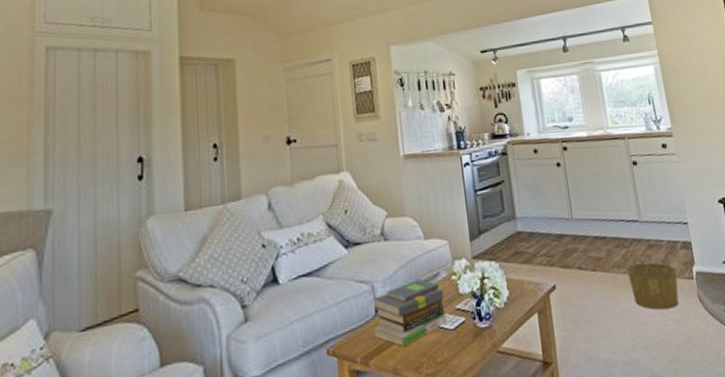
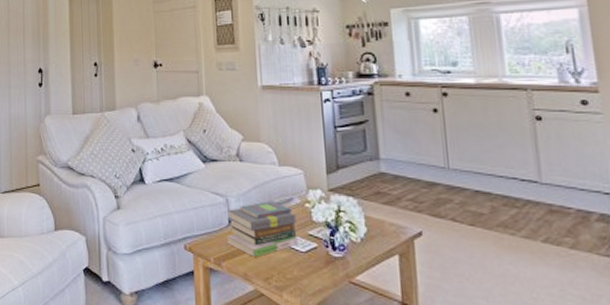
basket: present [627,258,679,310] -> none [516,221,589,283]

